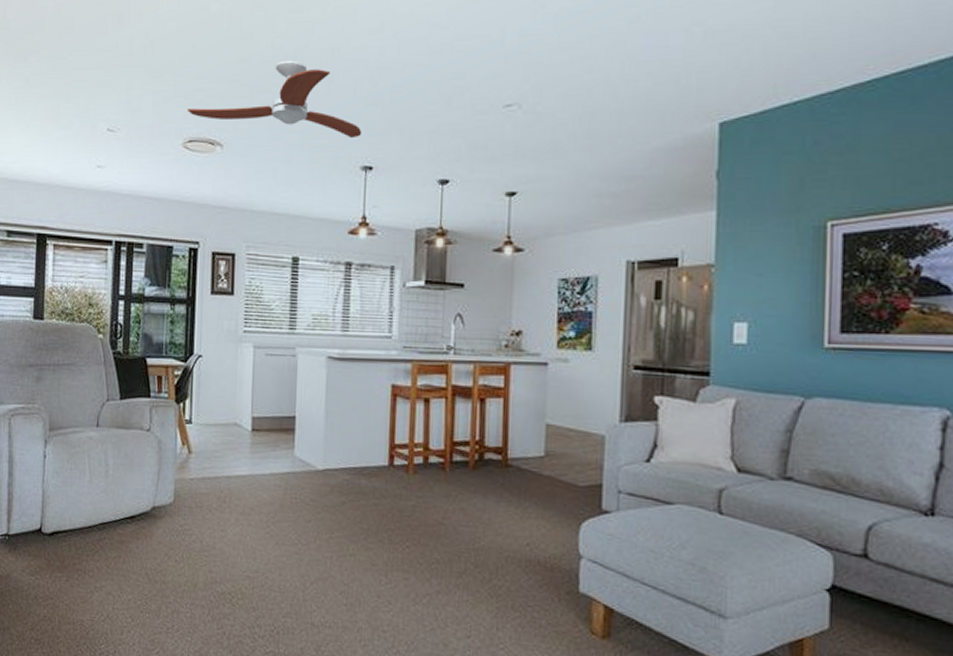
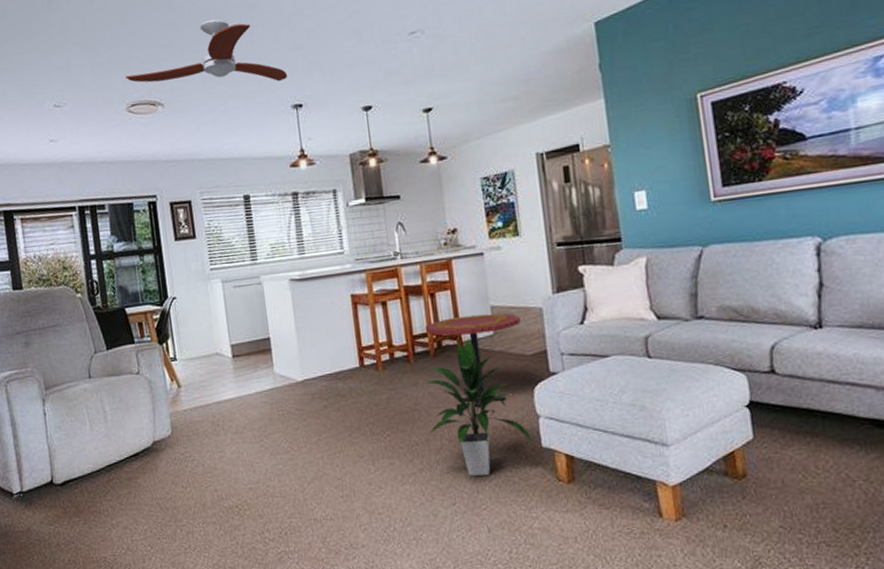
indoor plant: none [452,454,572,613] -> present [426,337,536,477]
side table: none [468,429,578,534] -> present [425,313,521,407]

